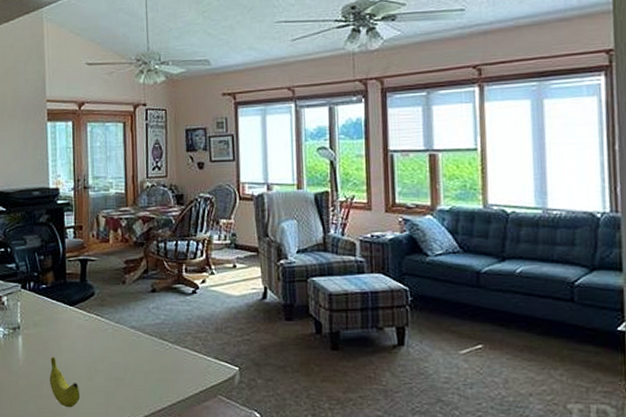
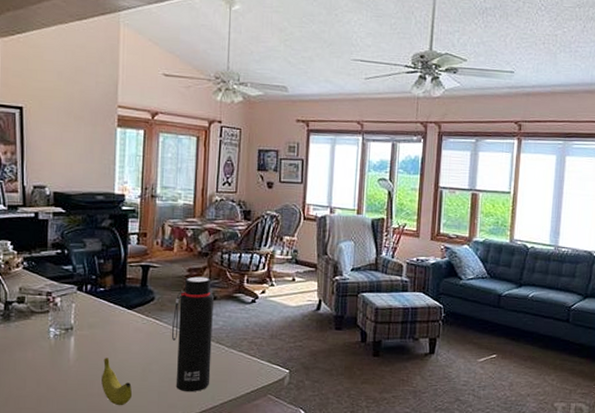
water bottle: none [113,268,157,393] -> present [171,276,214,392]

